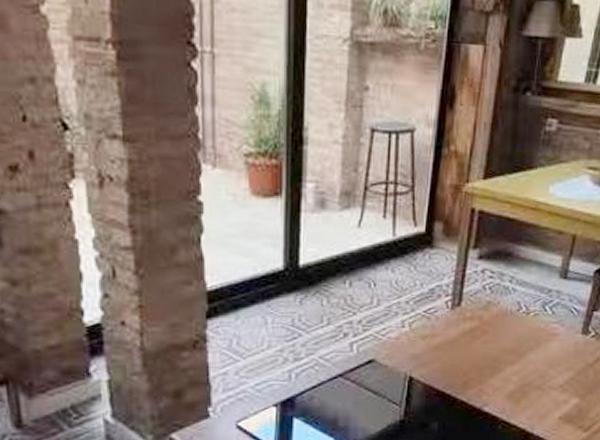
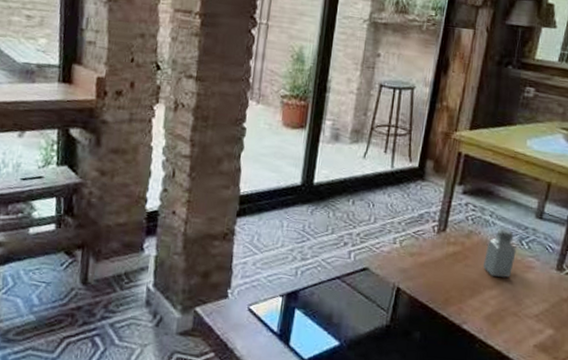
saltshaker: none [504,294,539,350] -> present [483,228,516,278]

